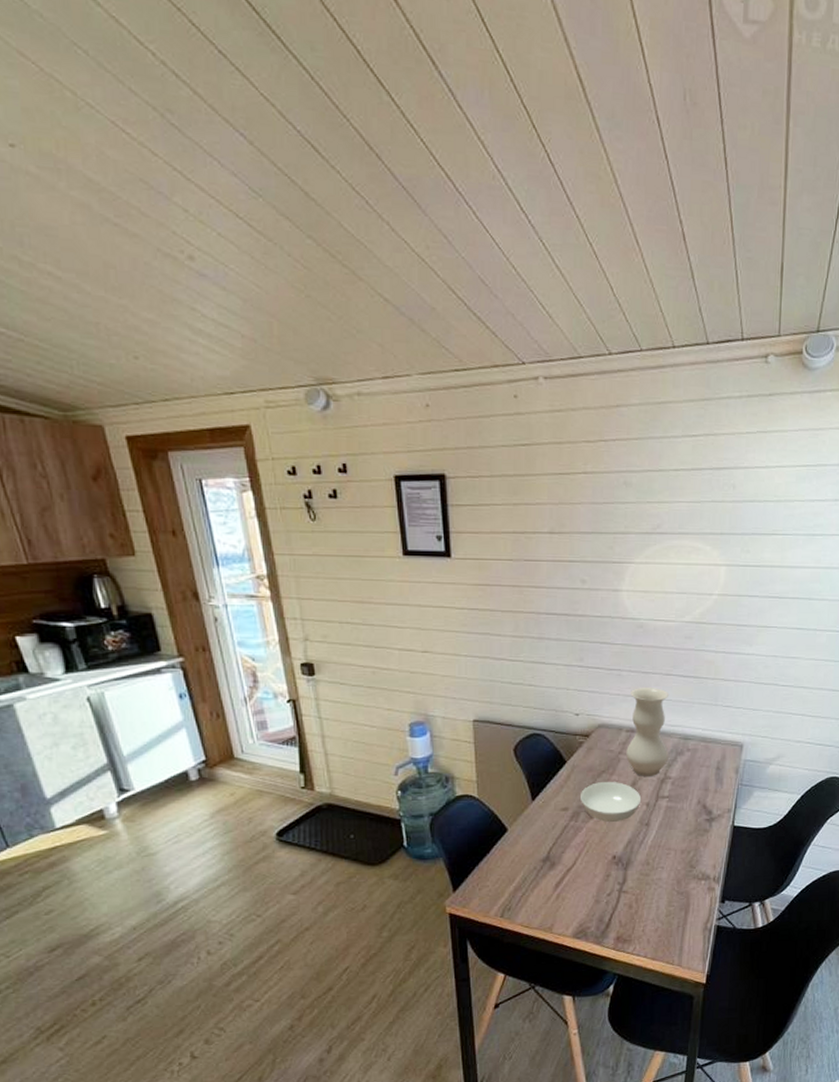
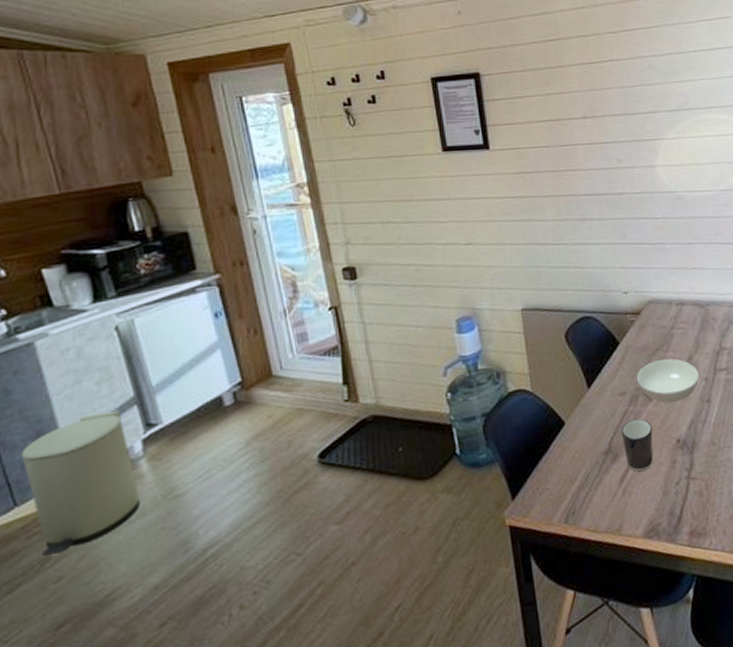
pedal bin: none [9,774,118,891] -> present [21,410,141,556]
mug: none [560,833,590,881] -> present [621,418,653,472]
vase: present [626,688,670,776] -> none [676,257,722,350]

